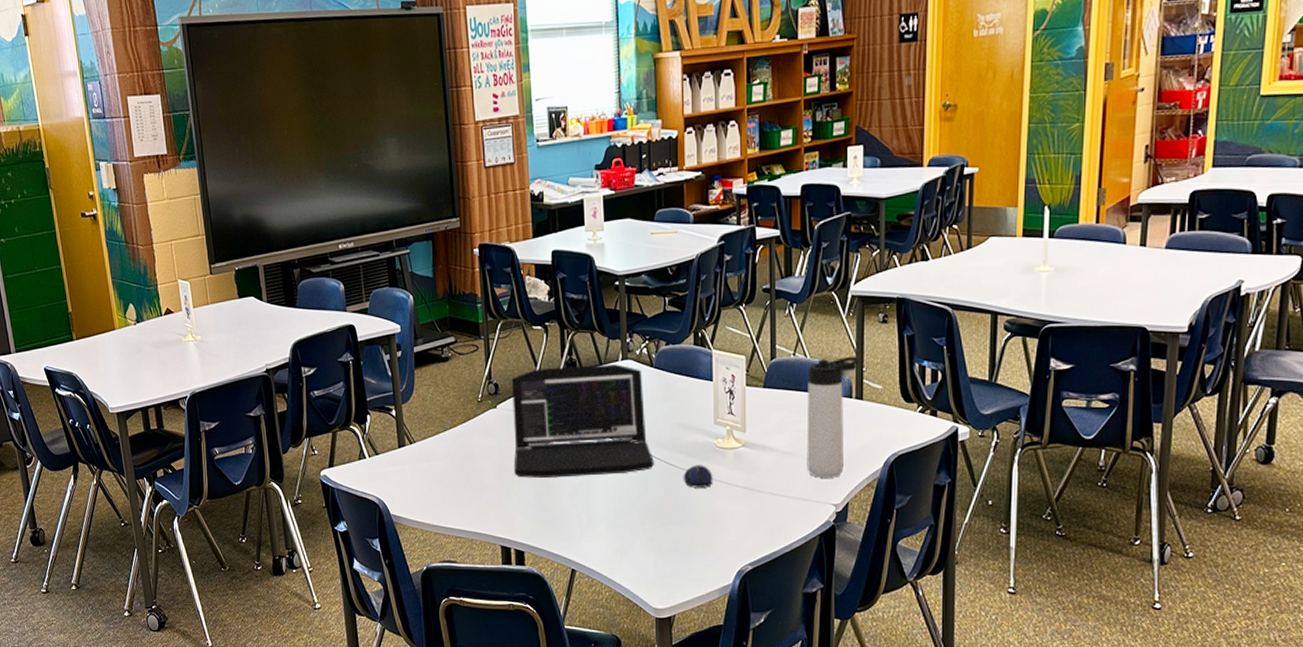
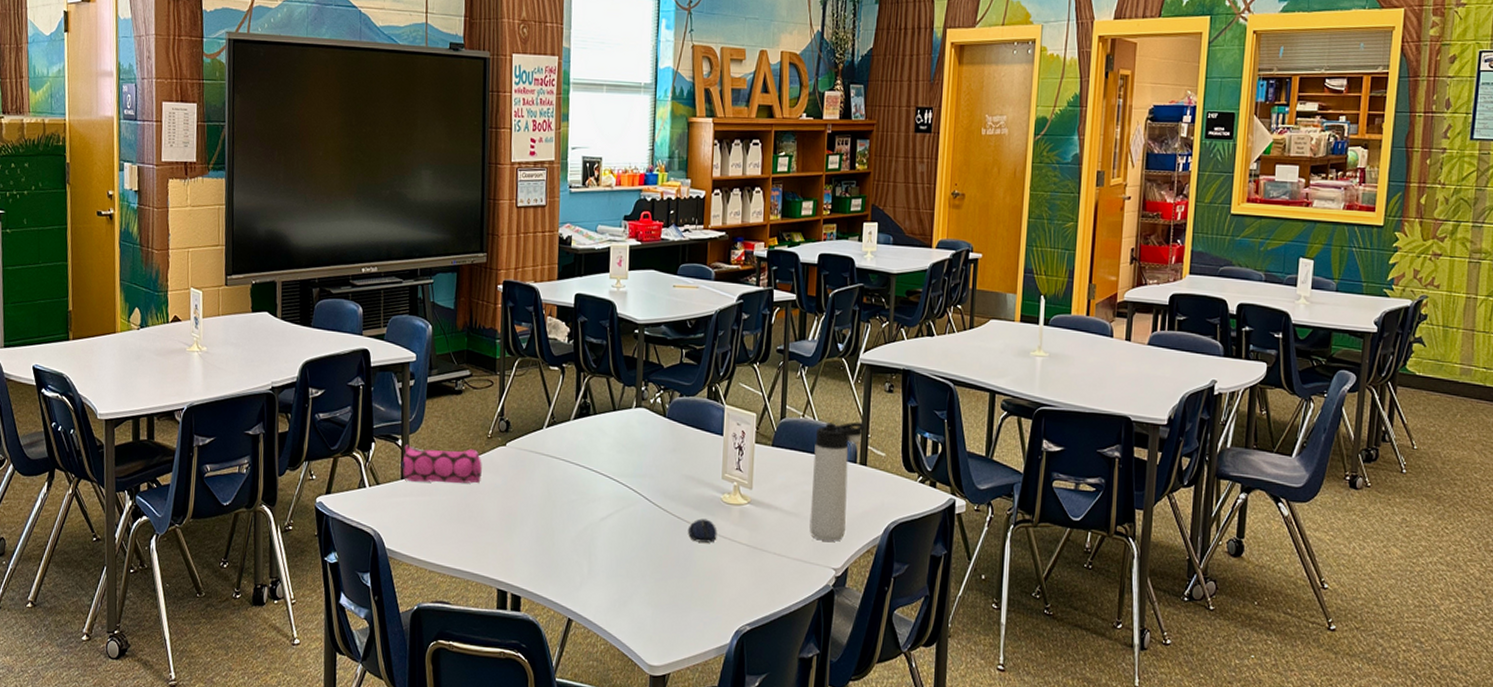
pencil case: none [397,413,476,450] -> present [401,445,482,484]
laptop: present [511,364,654,478] -> none [518,409,660,523]

